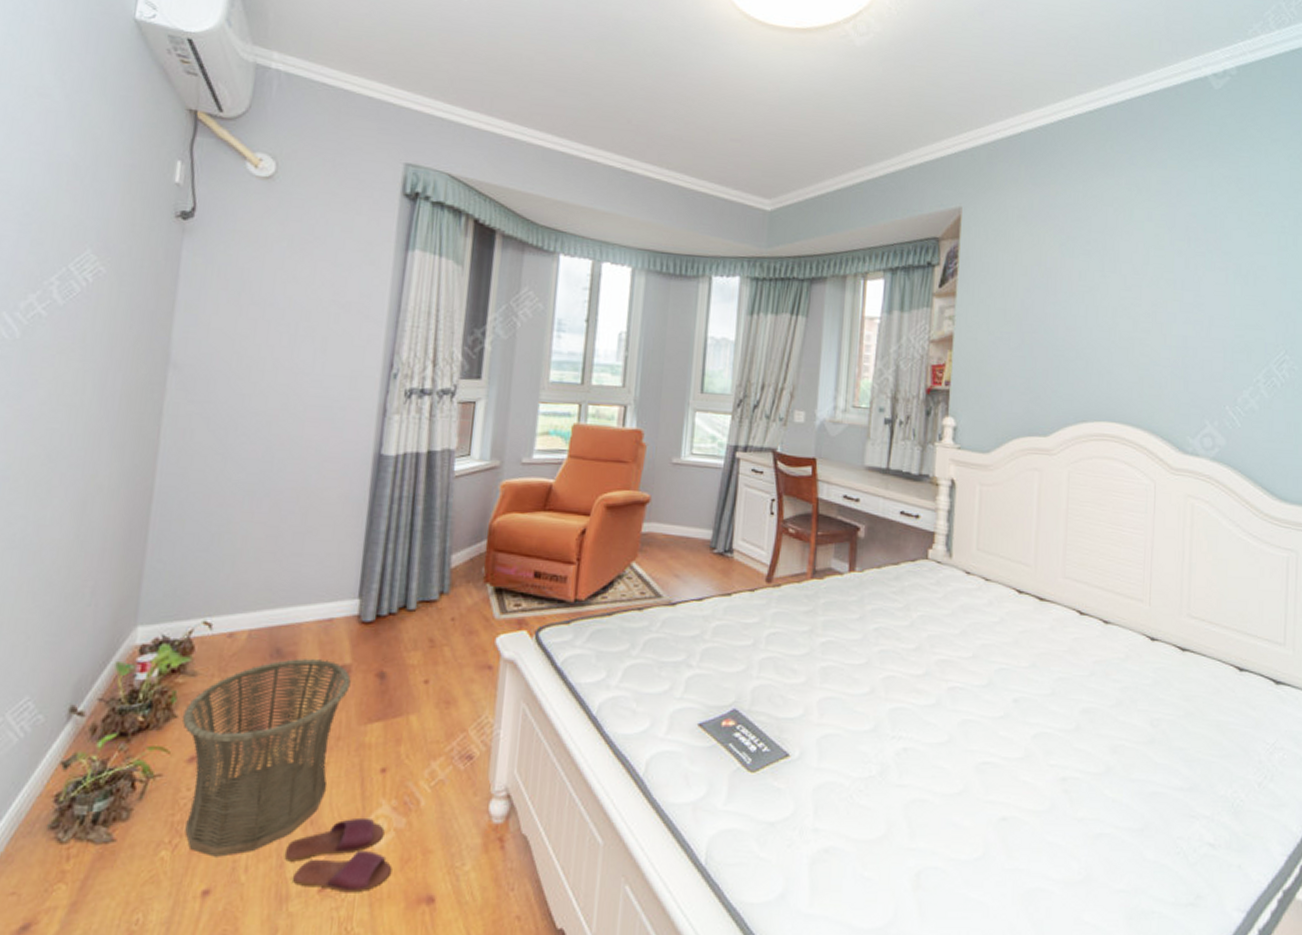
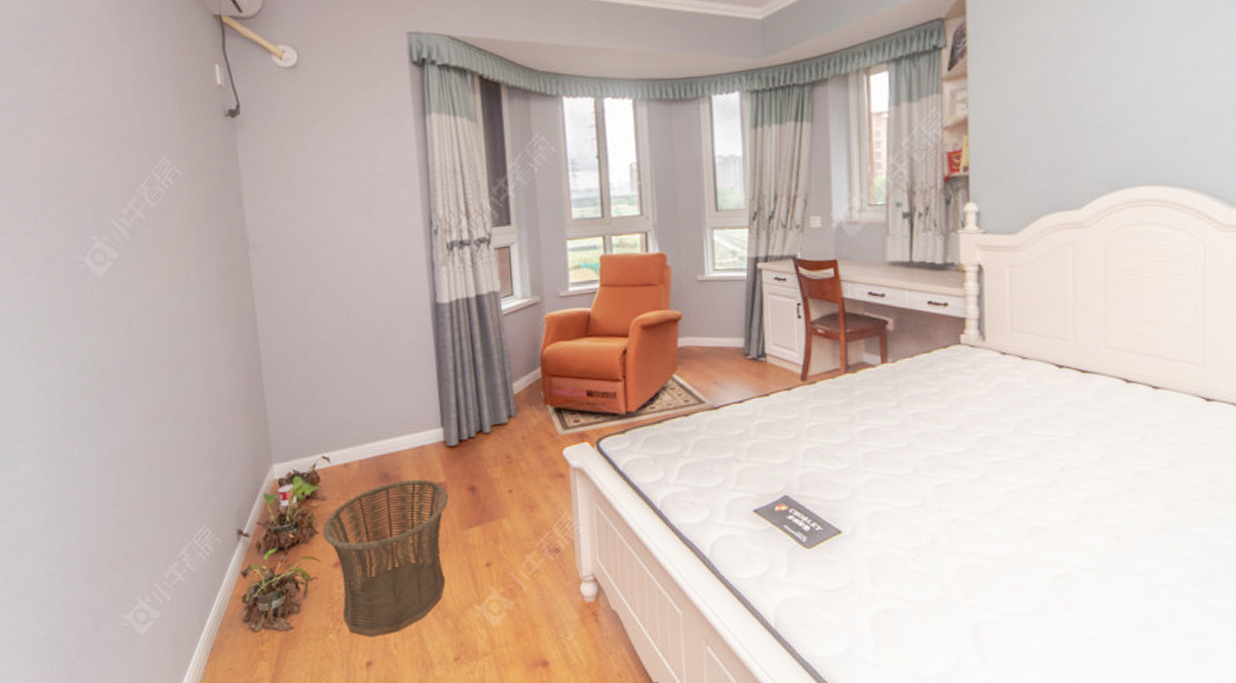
slippers: present [285,817,392,892] -> none [423,602,510,659]

